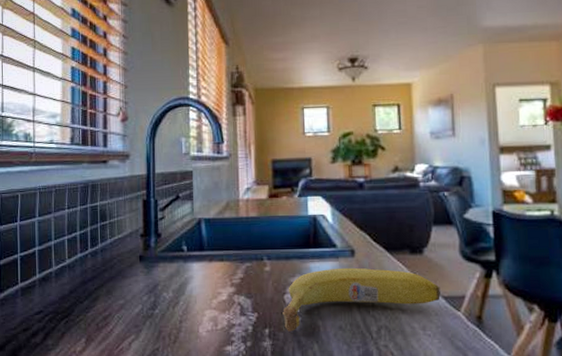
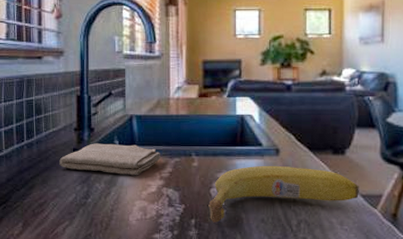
washcloth: none [125,249,231,283] -> present [59,143,160,176]

